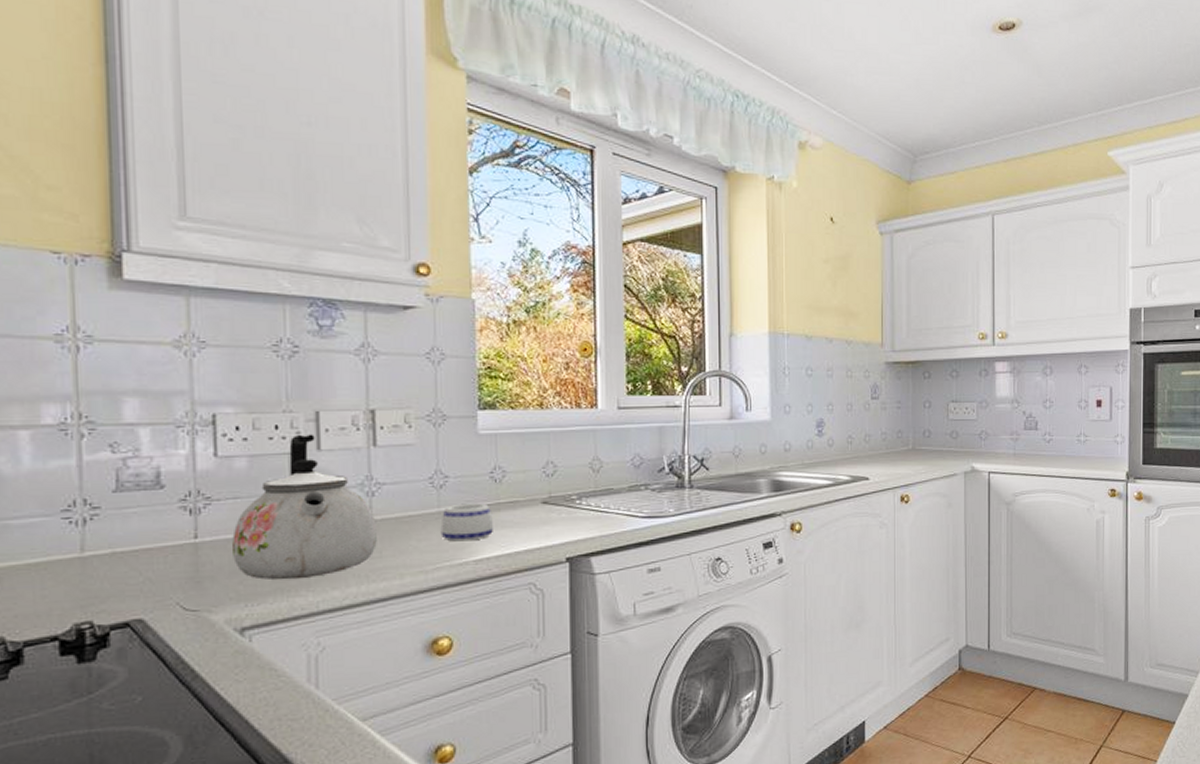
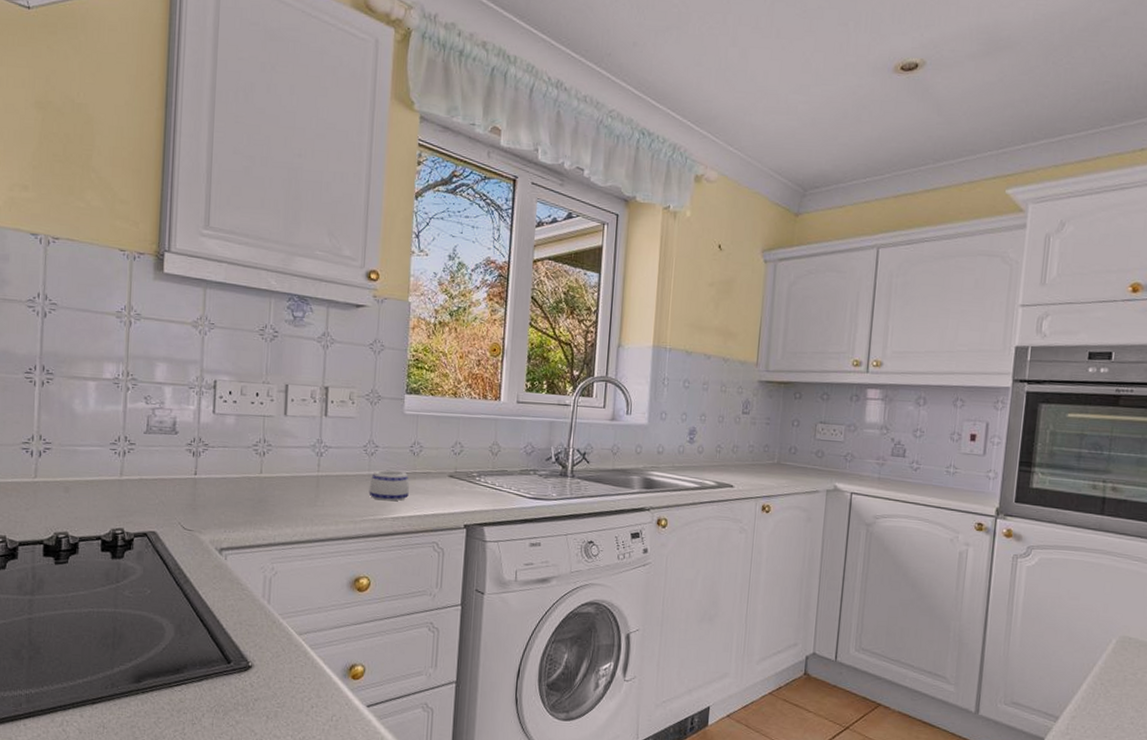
kettle: present [232,434,378,580] -> none [219,401,323,516]

